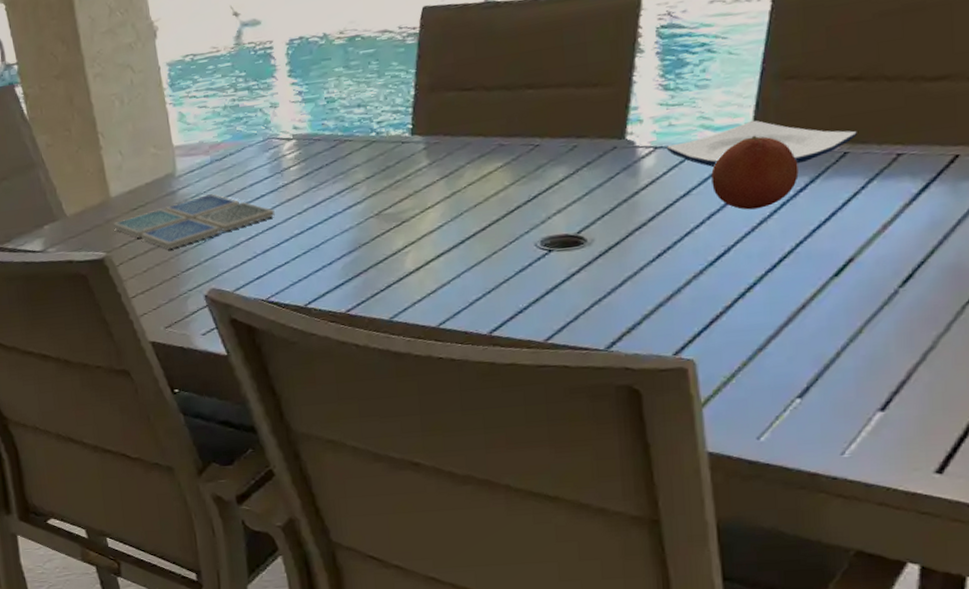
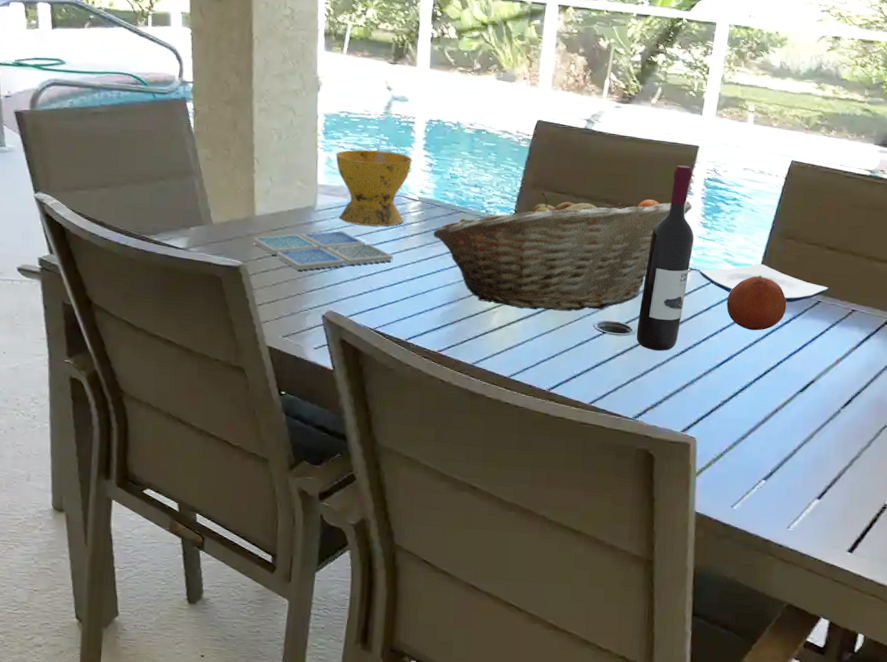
bowl: none [187,87,279,184] -> present [335,149,412,227]
fruit basket: none [316,61,645,243] -> present [433,192,692,312]
wine bottle: none [593,16,655,261] -> present [636,165,695,351]

